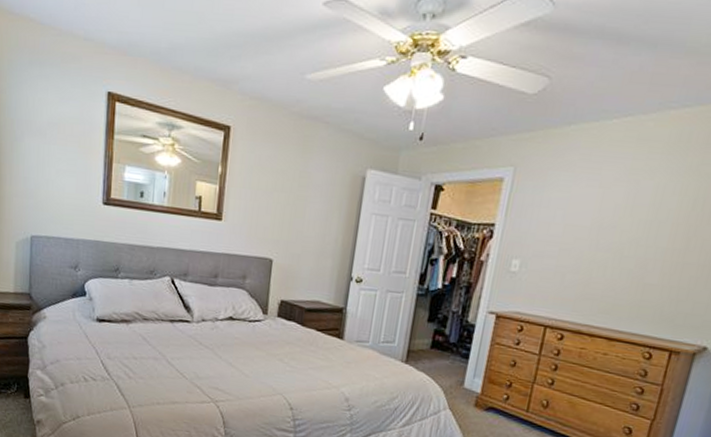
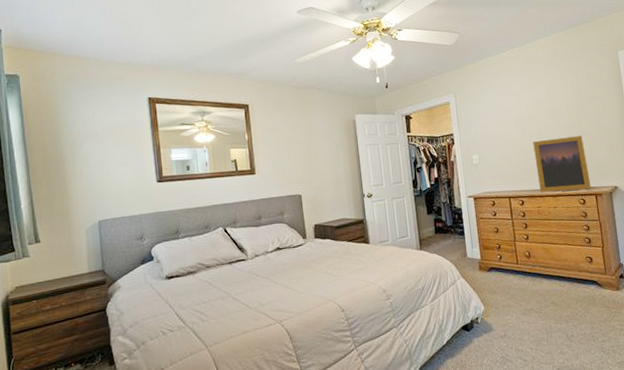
picture frame: none [592,259,683,342] -> present [533,135,592,193]

